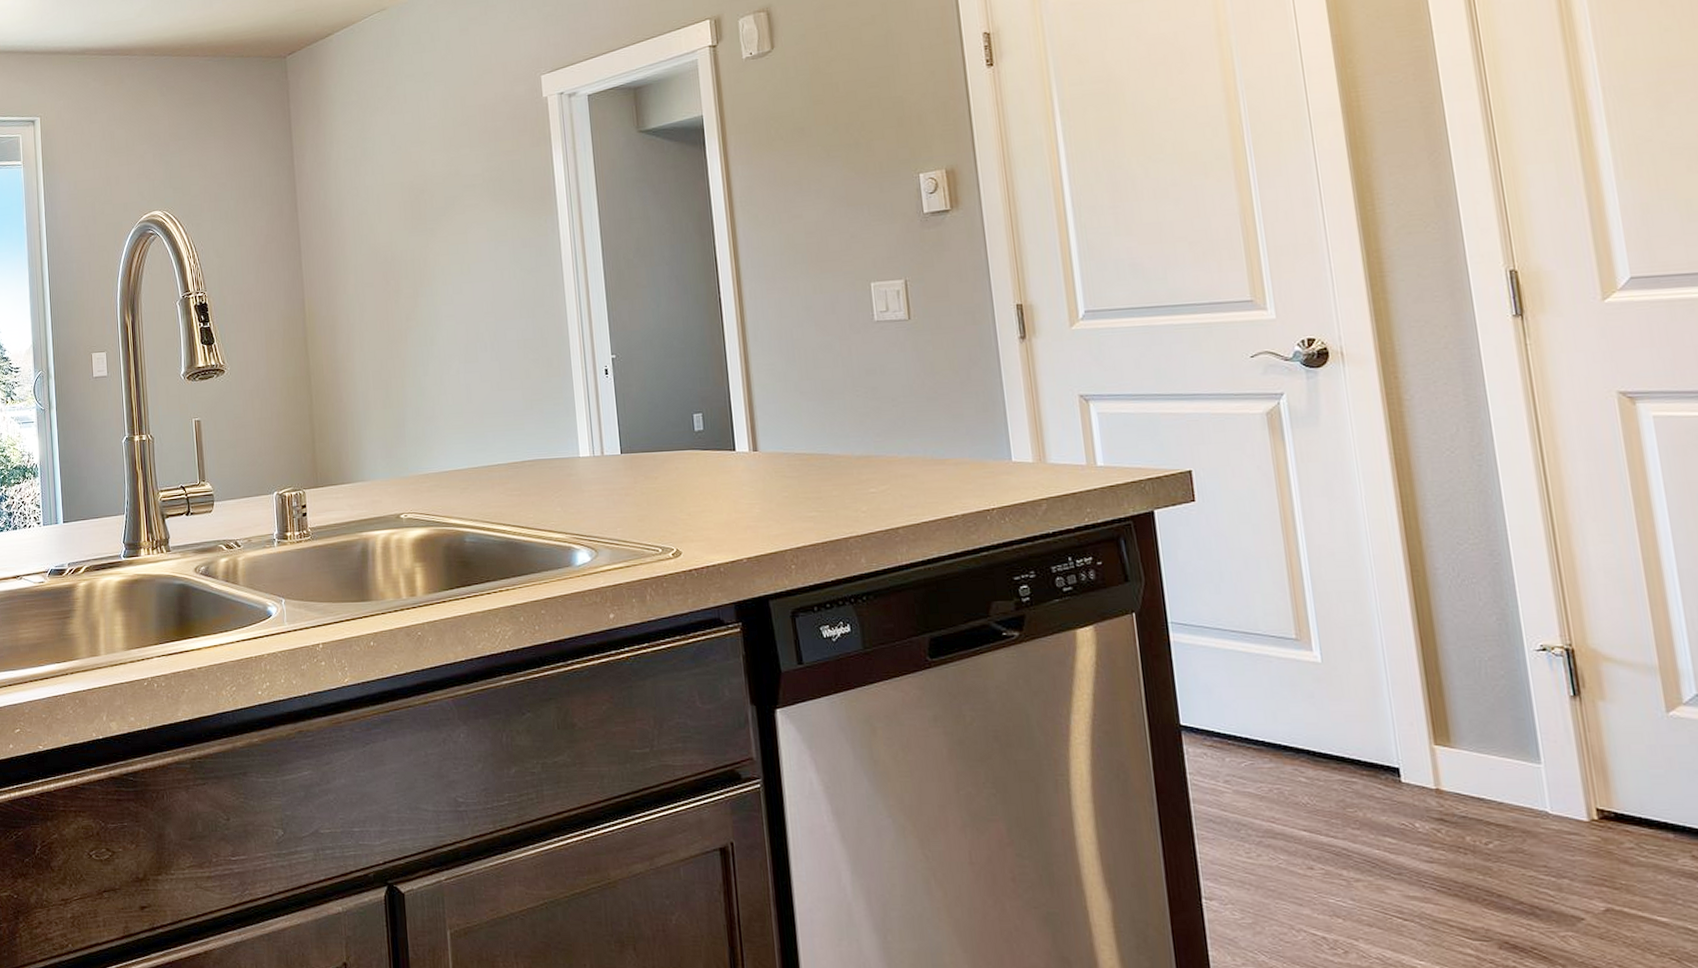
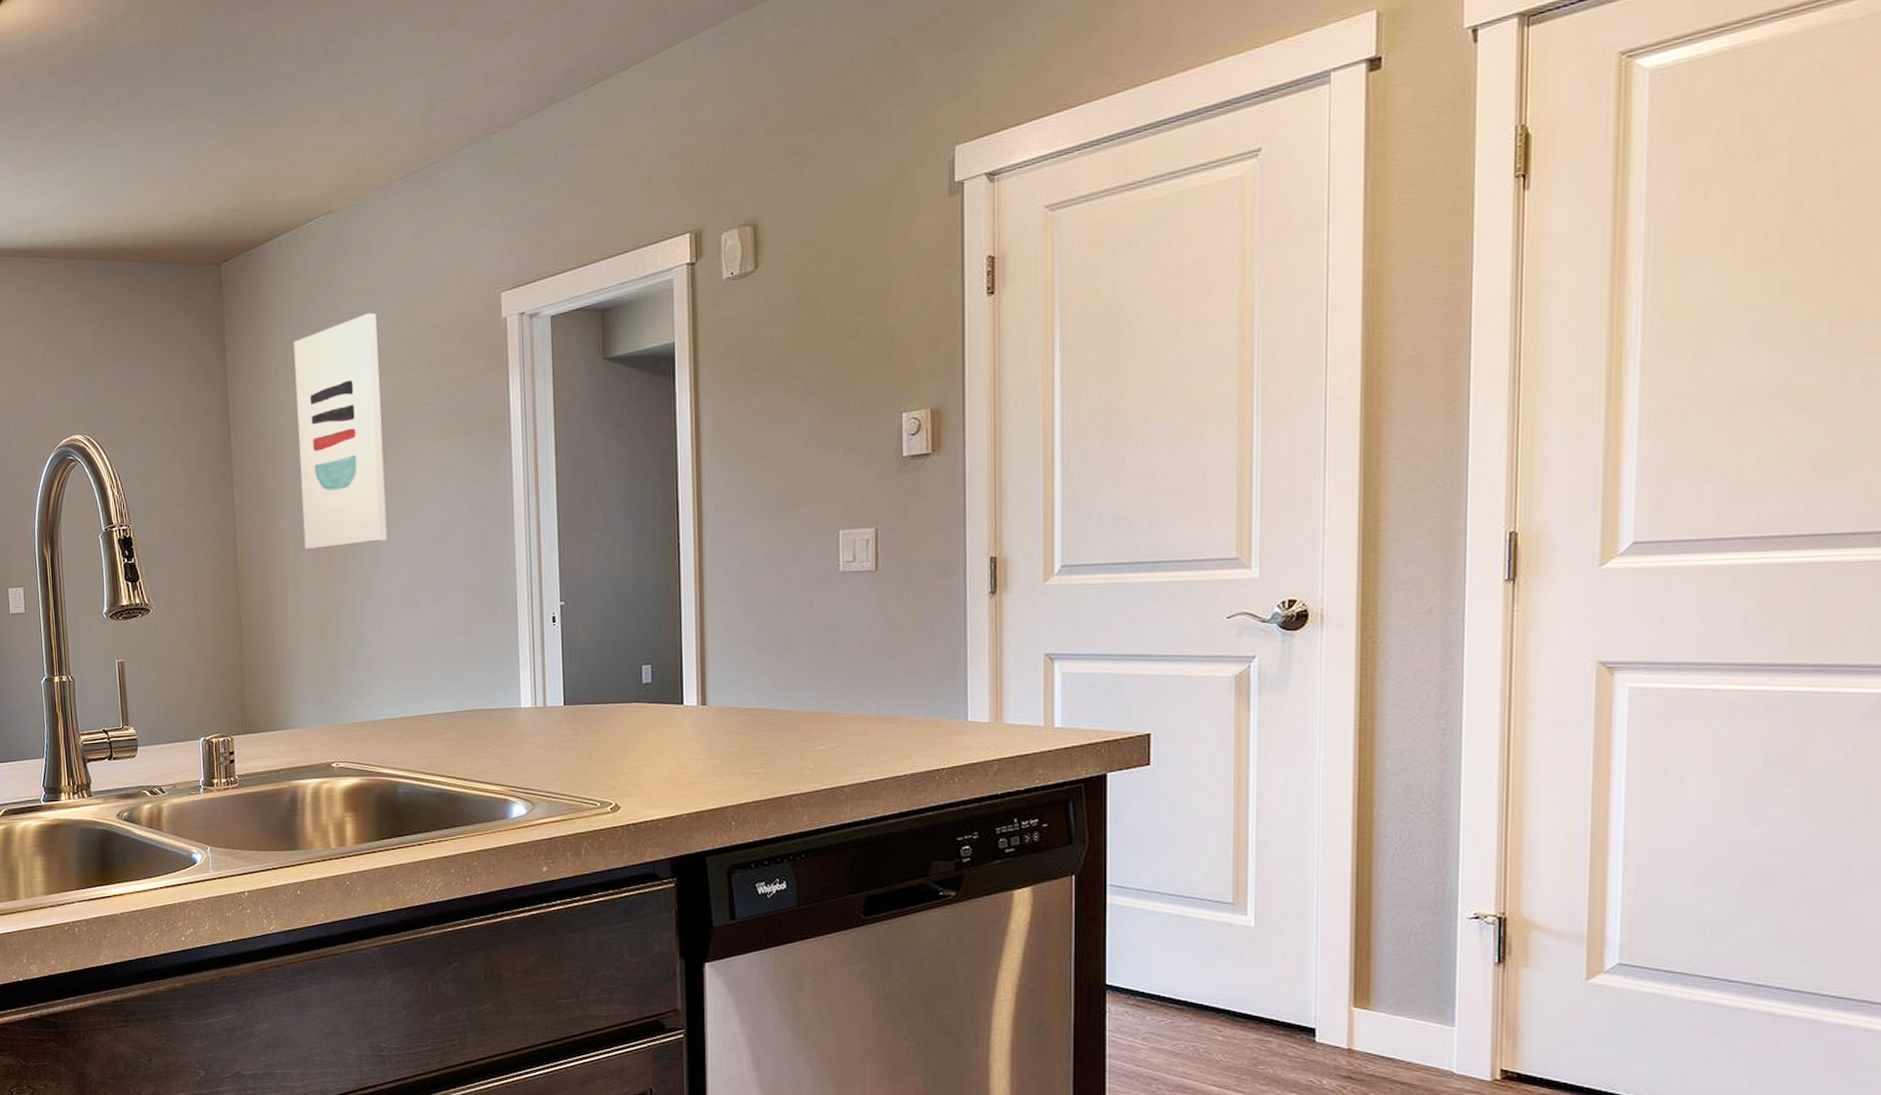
wall art: none [353,95,446,312] -> present [293,312,387,550]

